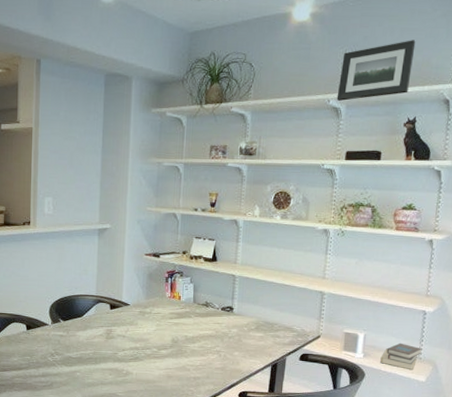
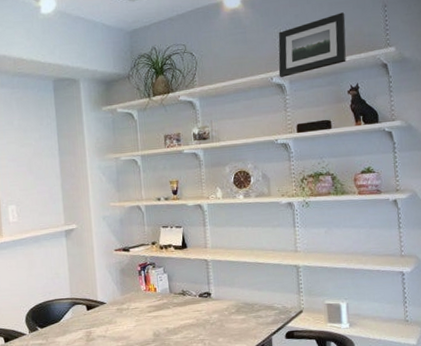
books: present [380,342,422,370] -> none [367,307,408,334]

